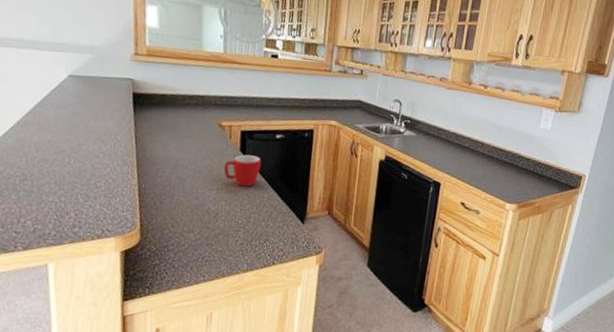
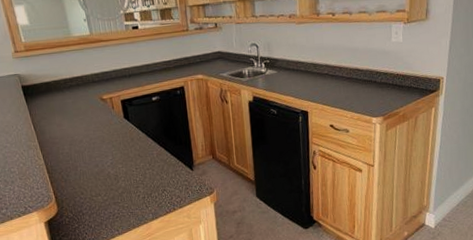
mug: present [224,154,261,187] -> none [113,119,145,149]

